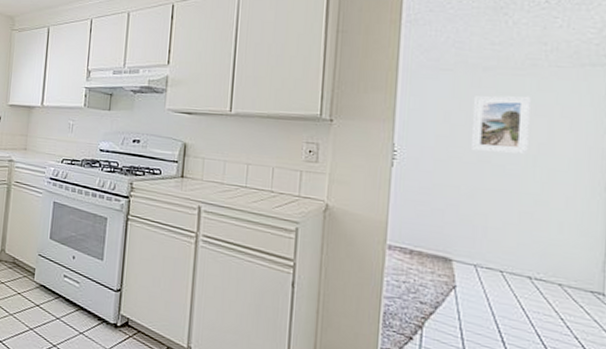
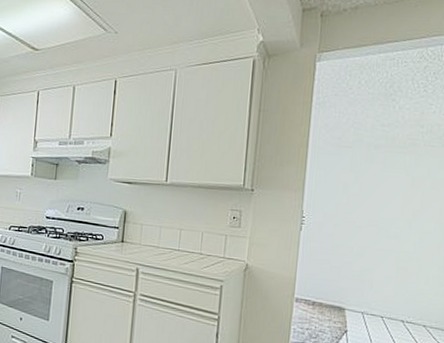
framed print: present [470,95,531,155] -> none [362,169,410,220]

